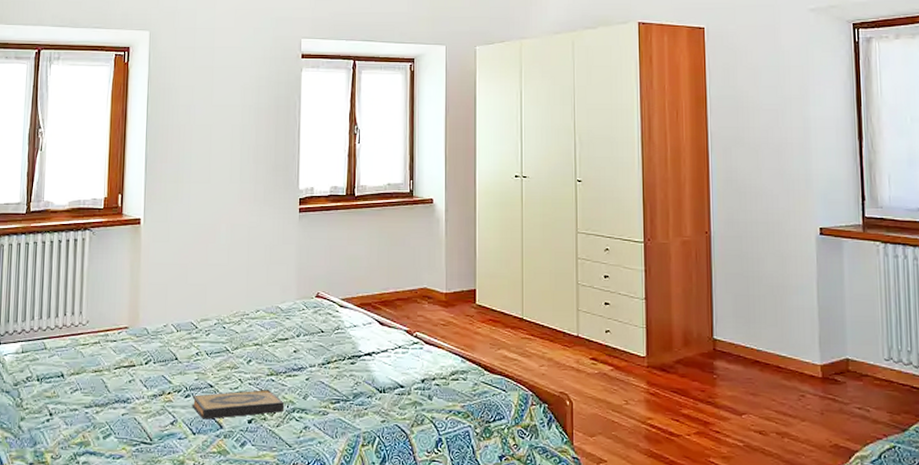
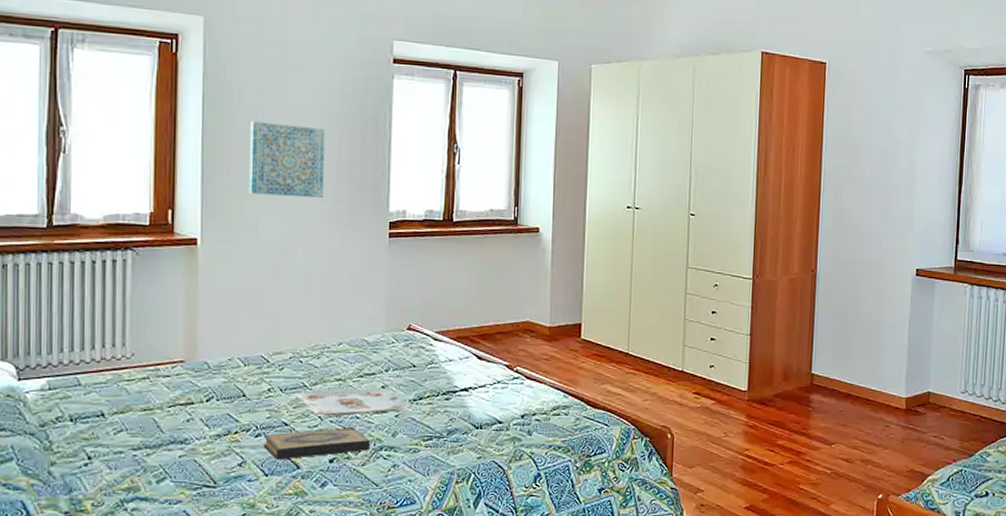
wall art: none [182,116,245,179] -> present [249,121,325,198]
serving tray: none [219,352,320,379] -> present [296,388,411,416]

